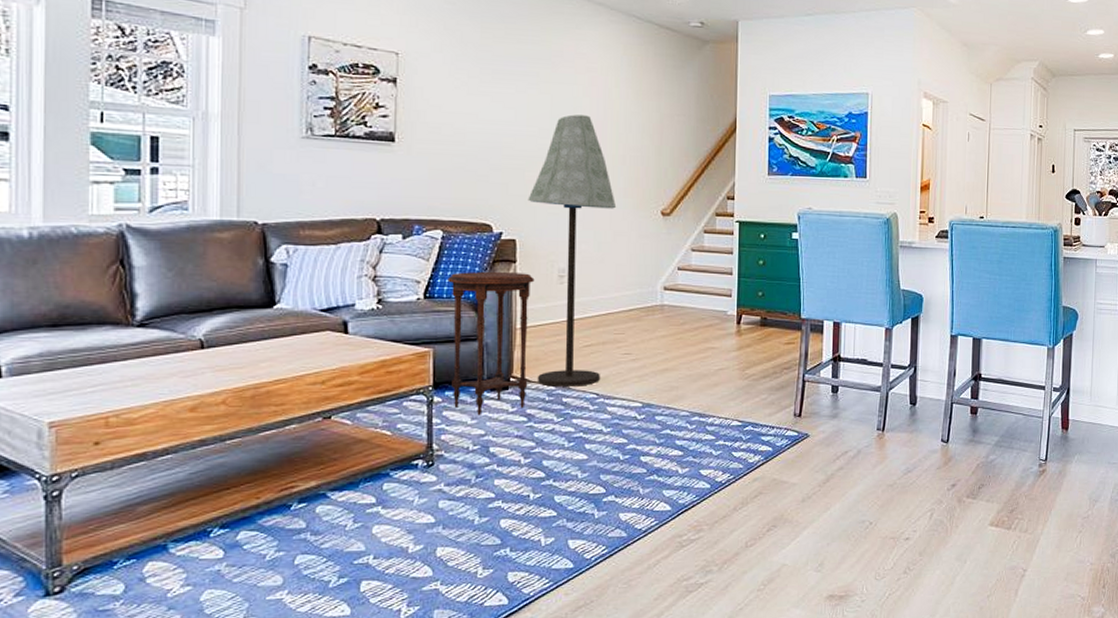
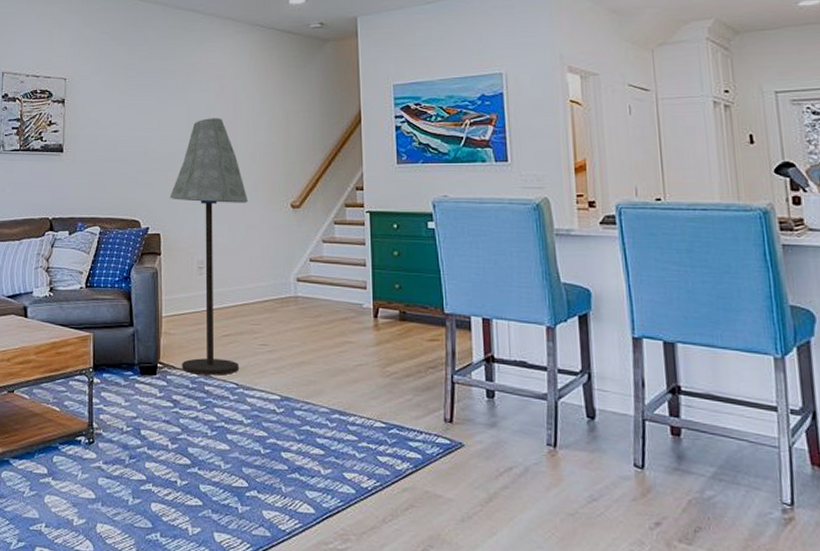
side table: present [447,271,535,416] -> none [104,263,177,398]

